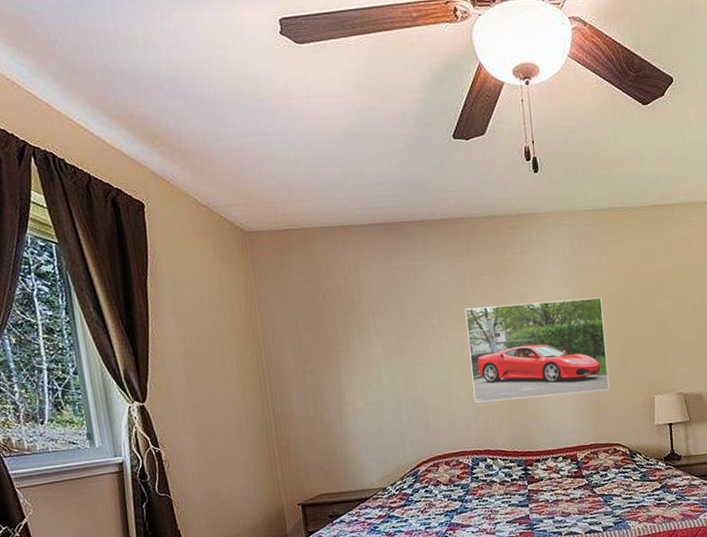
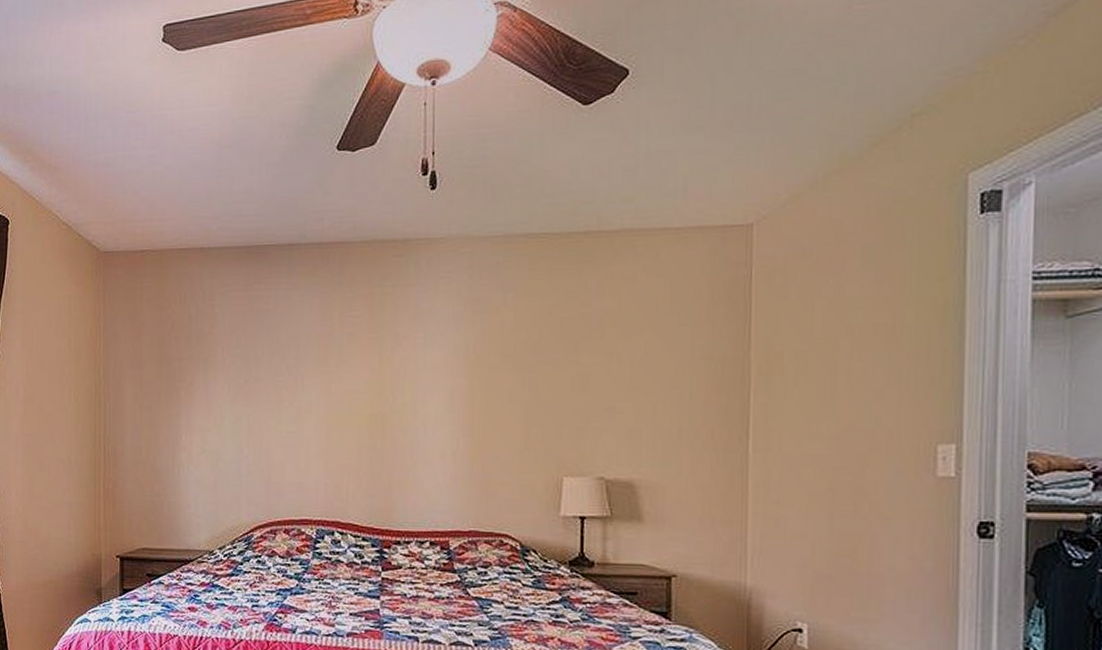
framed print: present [464,297,610,403] -> none [327,345,504,465]

